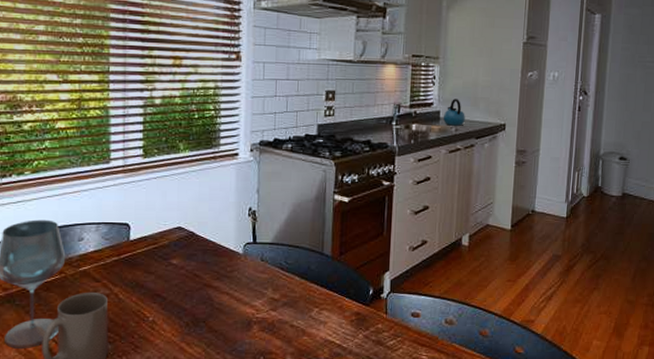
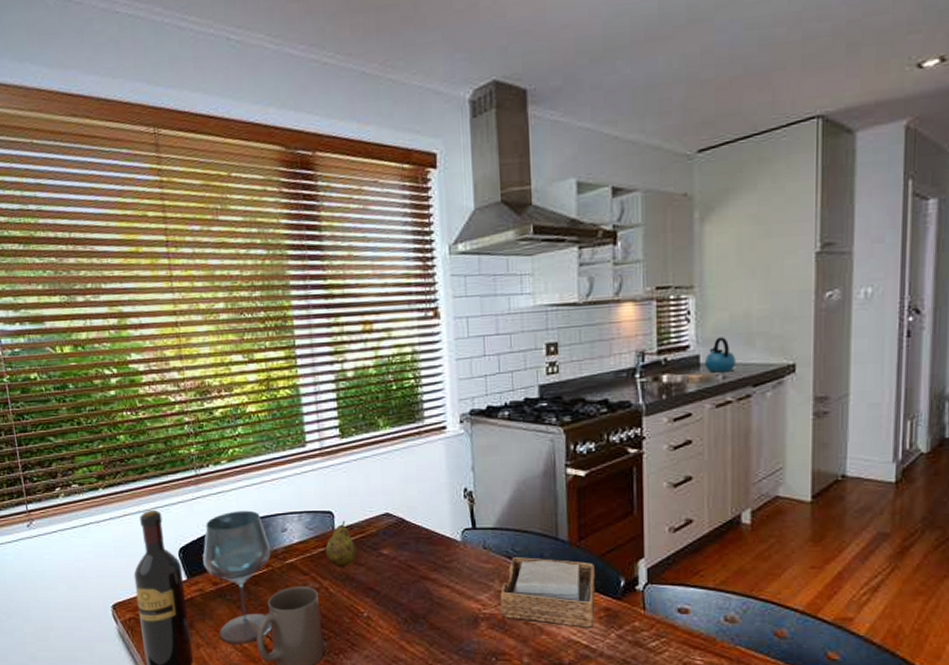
fruit: none [119,233,148,275] -> present [325,521,357,567]
napkin holder: none [271,269,351,330] -> present [500,557,596,628]

